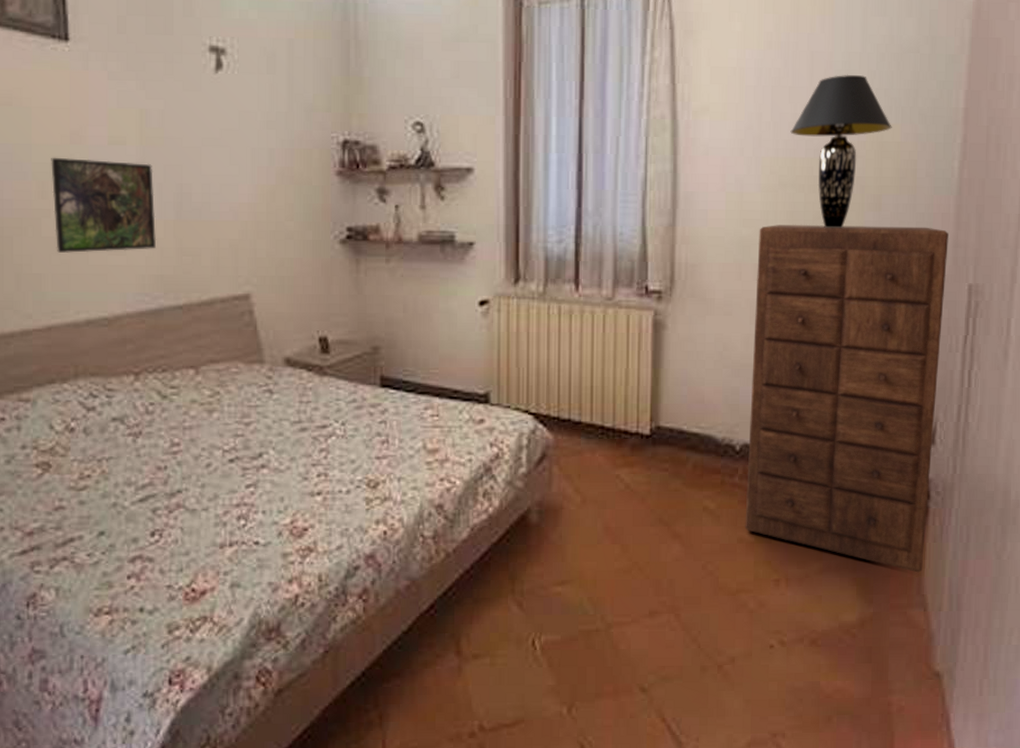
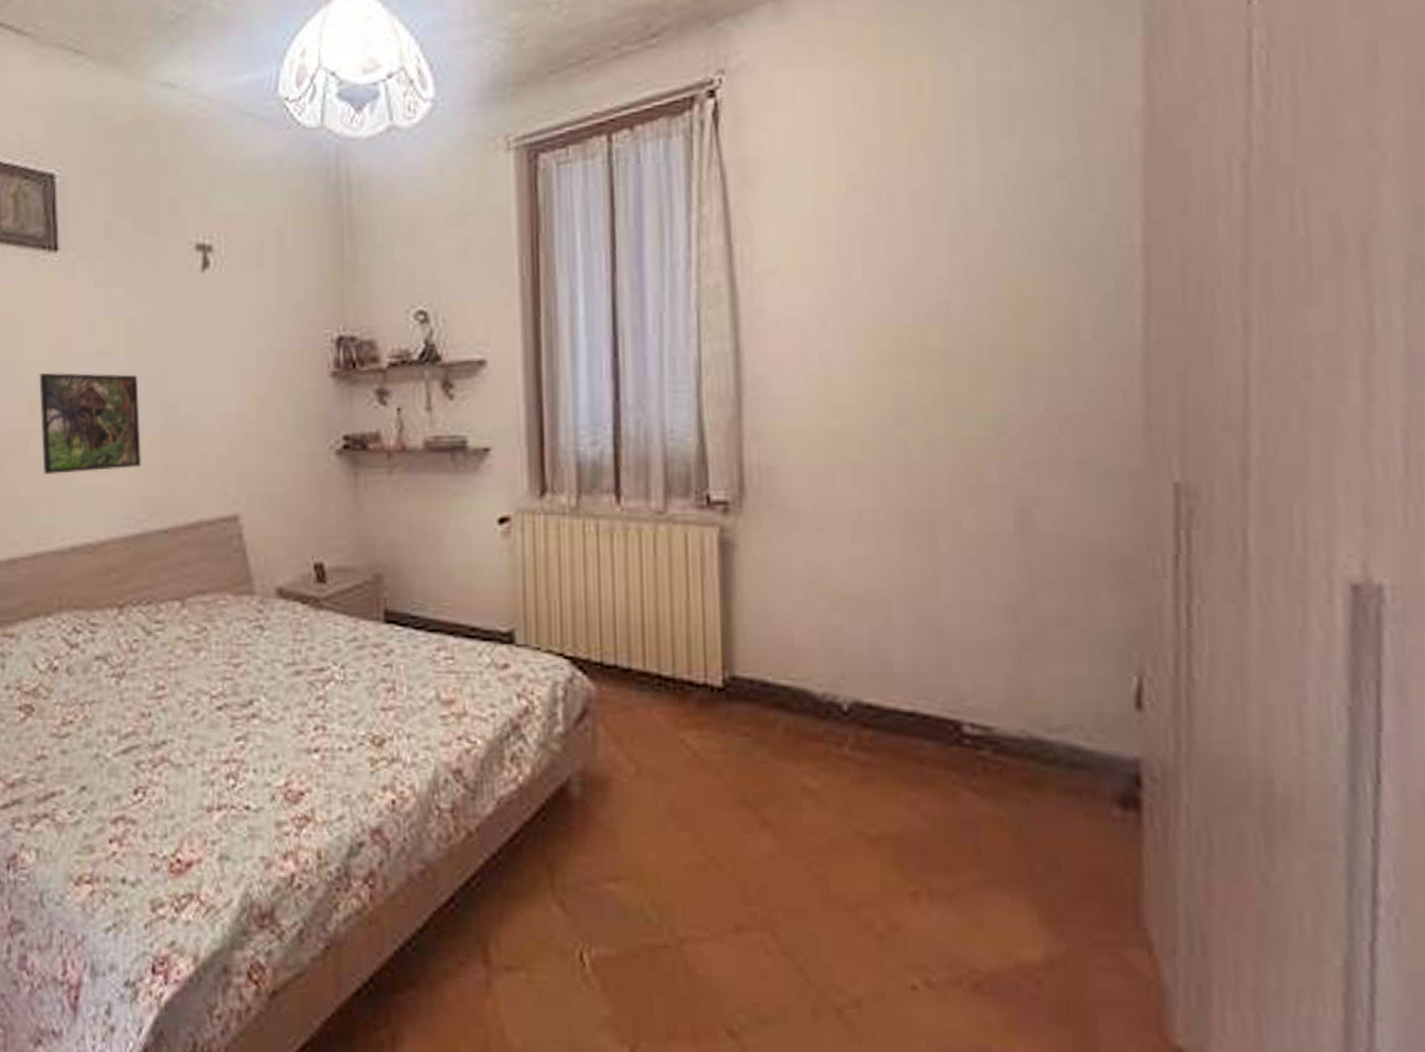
dresser: present [745,225,949,573] -> none [855,406,1140,896]
table lamp: present [790,74,892,229] -> none [890,214,1036,414]

